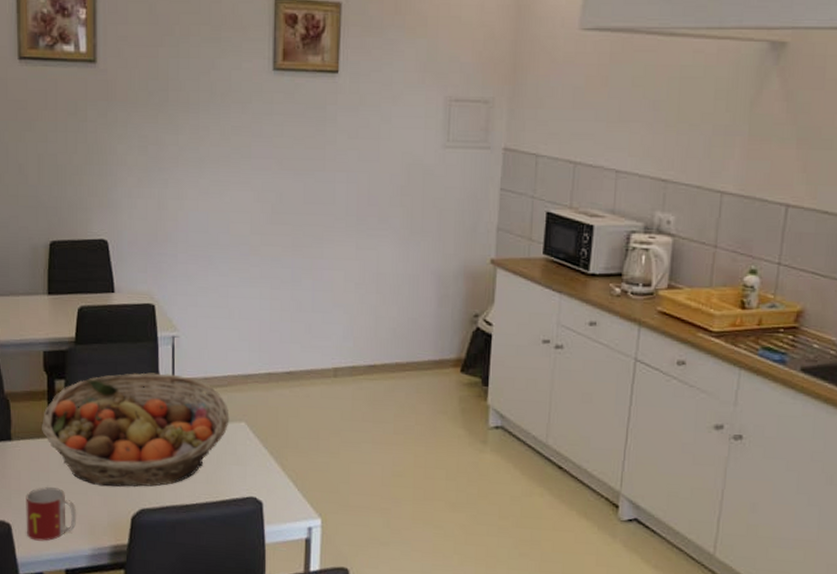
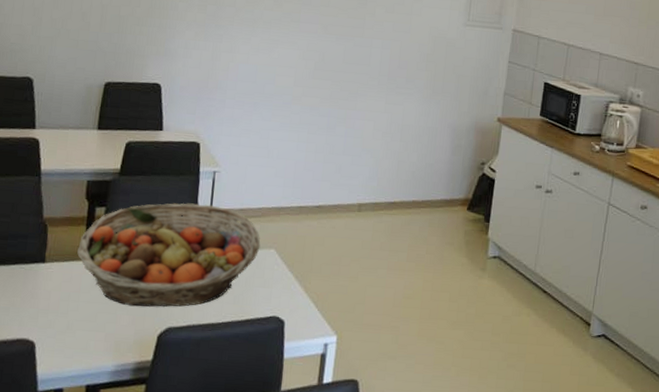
mug: present [26,487,76,541] -> none [50,307,103,359]

